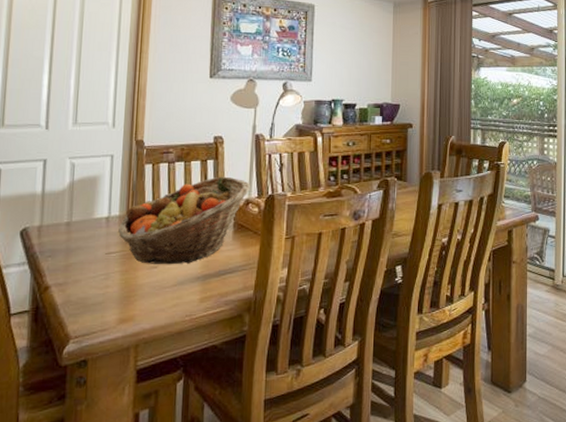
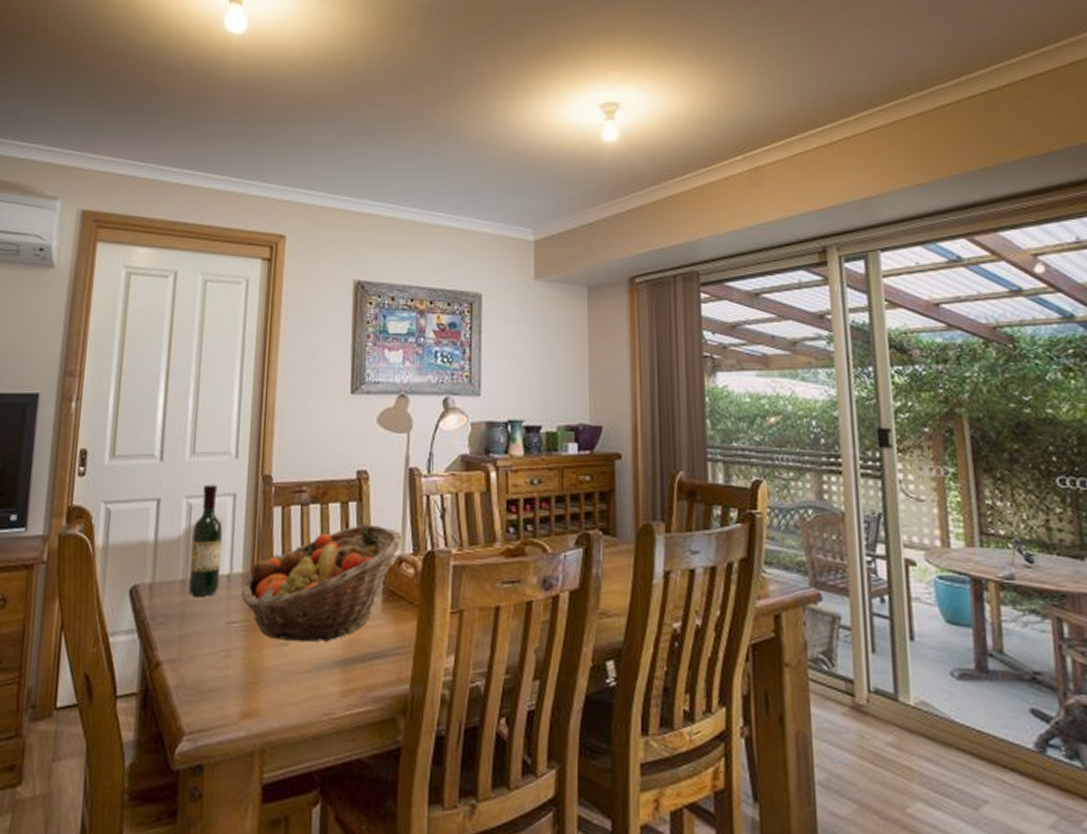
wine bottle: none [72,148,102,234] -> present [188,484,223,596]

